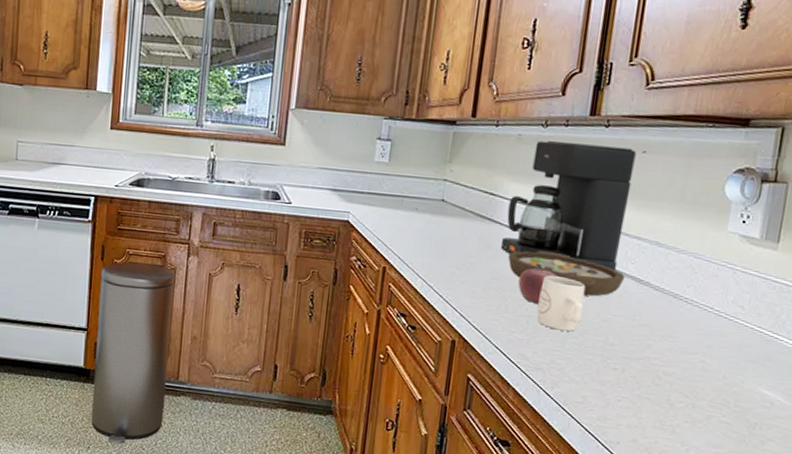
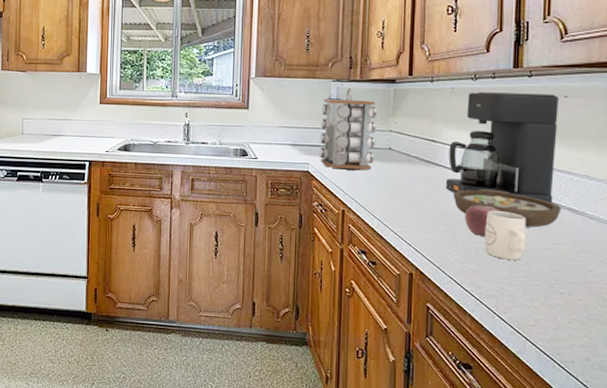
pedal bin: present [91,261,176,445] -> none [94,215,161,380]
spice rack: none [361,128,432,223] -> present [319,89,376,171]

